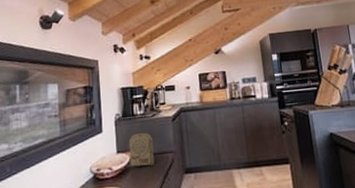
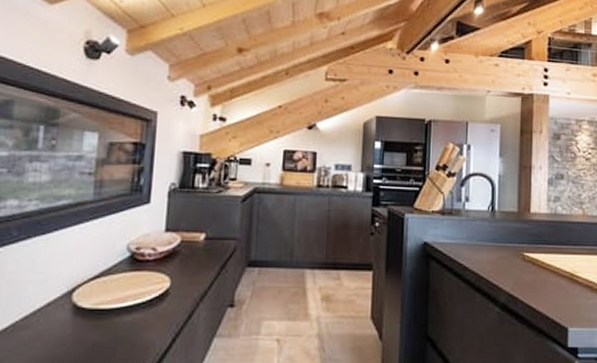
radio receiver: present [128,133,155,167] -> none [180,211,214,251]

